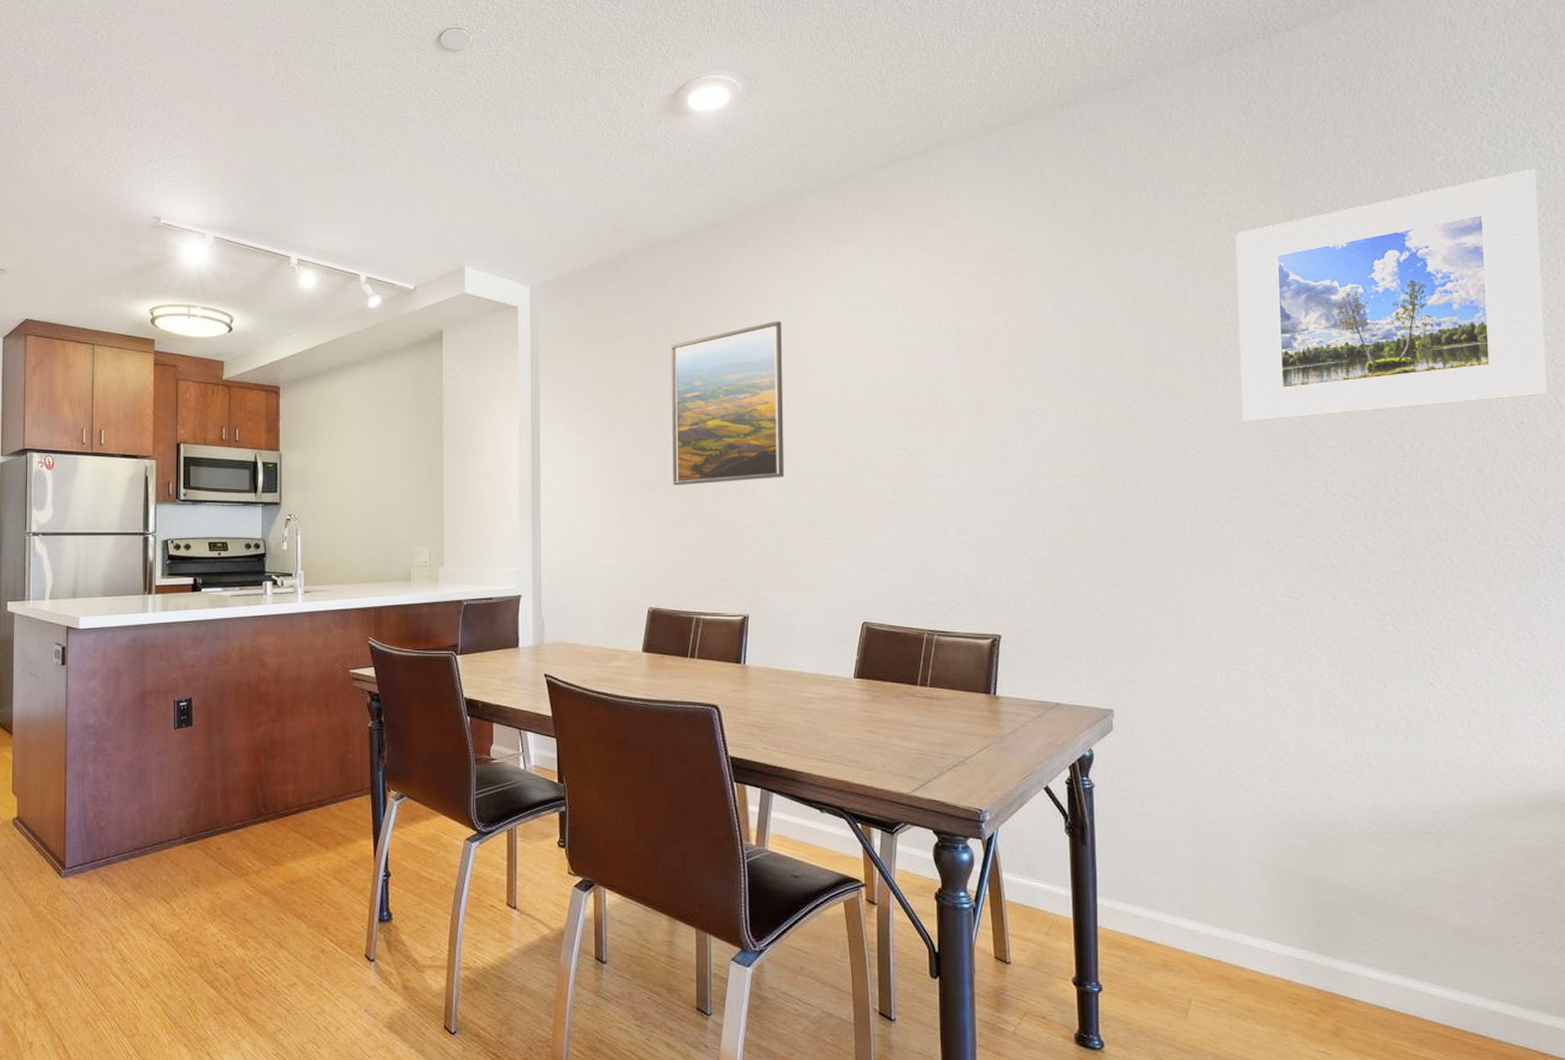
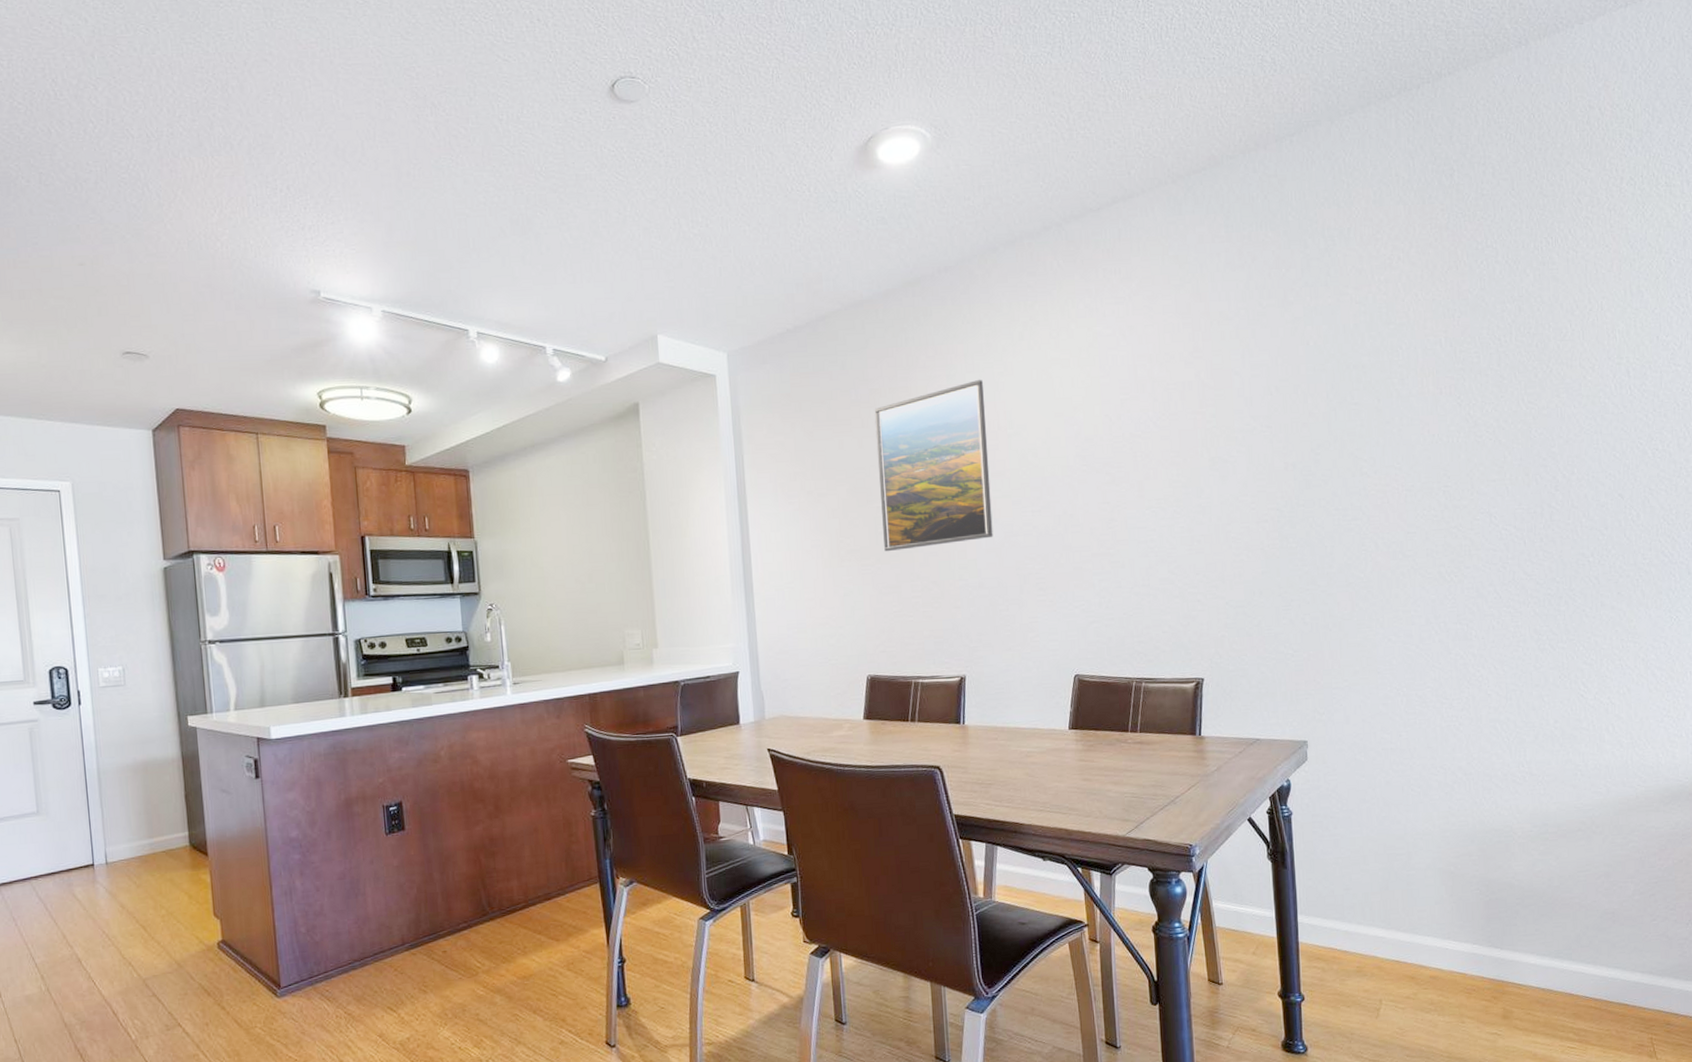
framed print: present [1235,168,1546,423] -> none [1406,208,1677,461]

